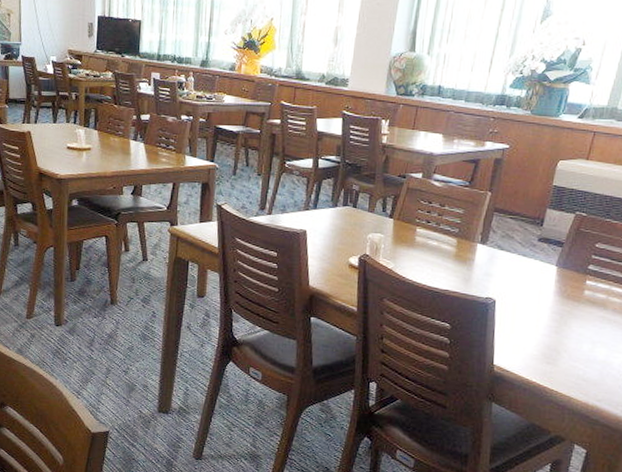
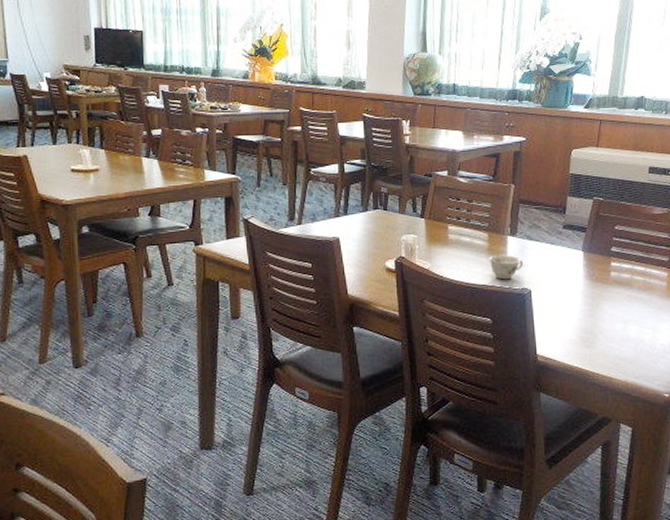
teacup: none [454,261,490,288] -> present [488,254,523,280]

